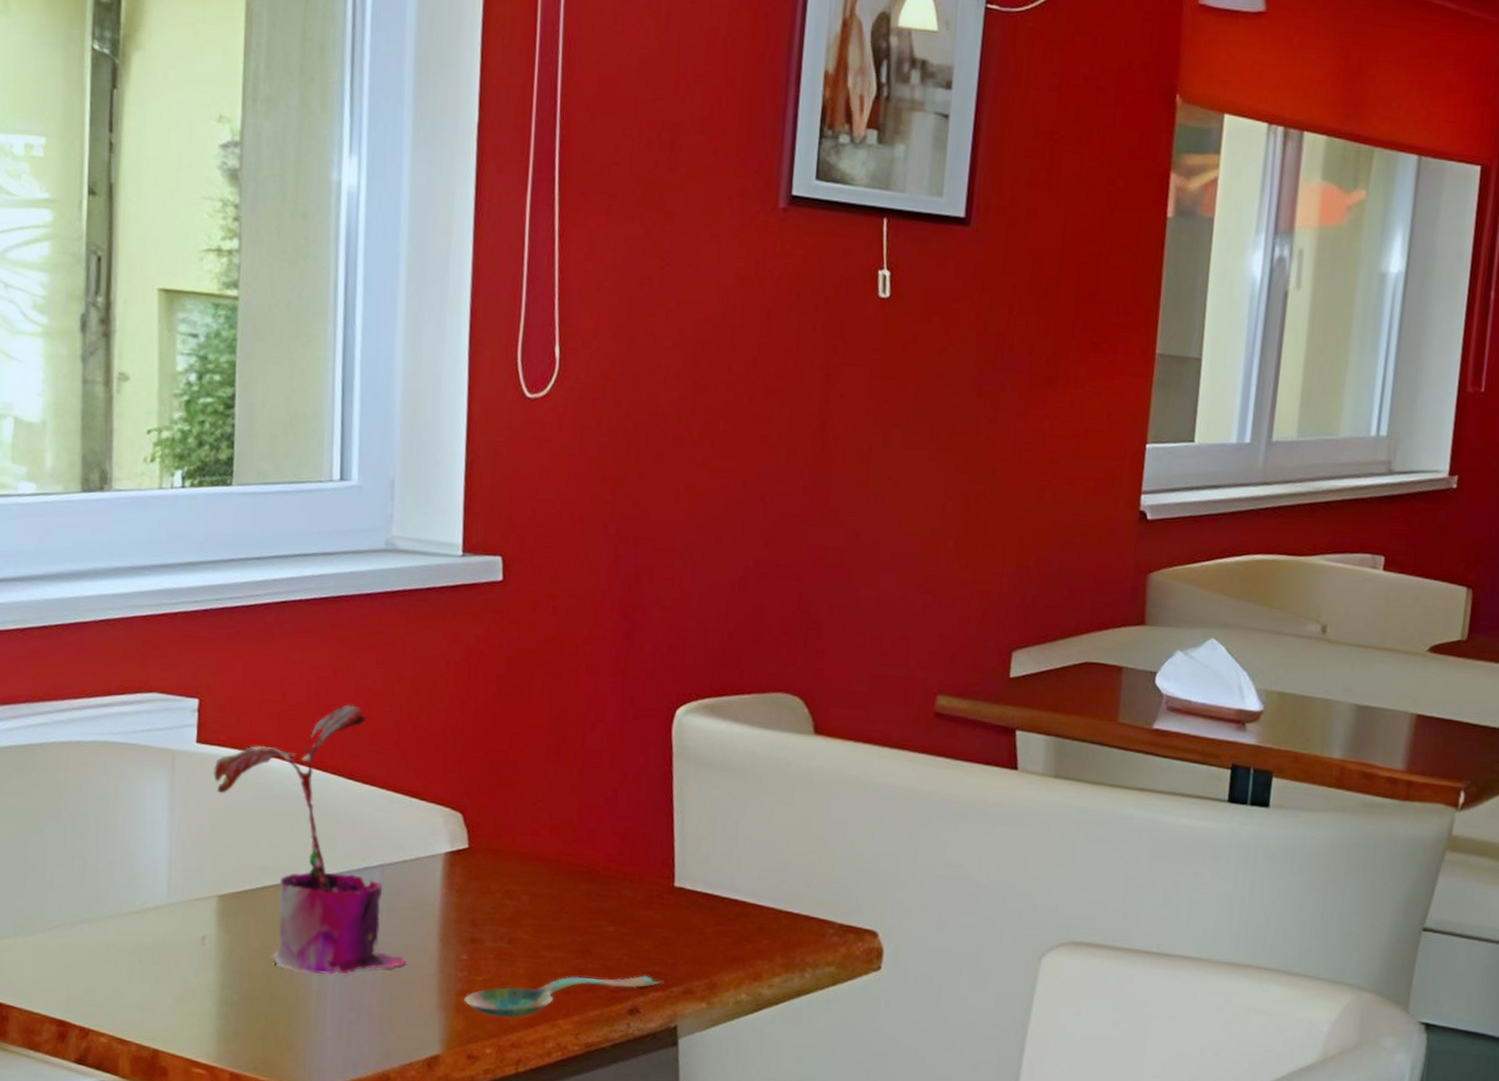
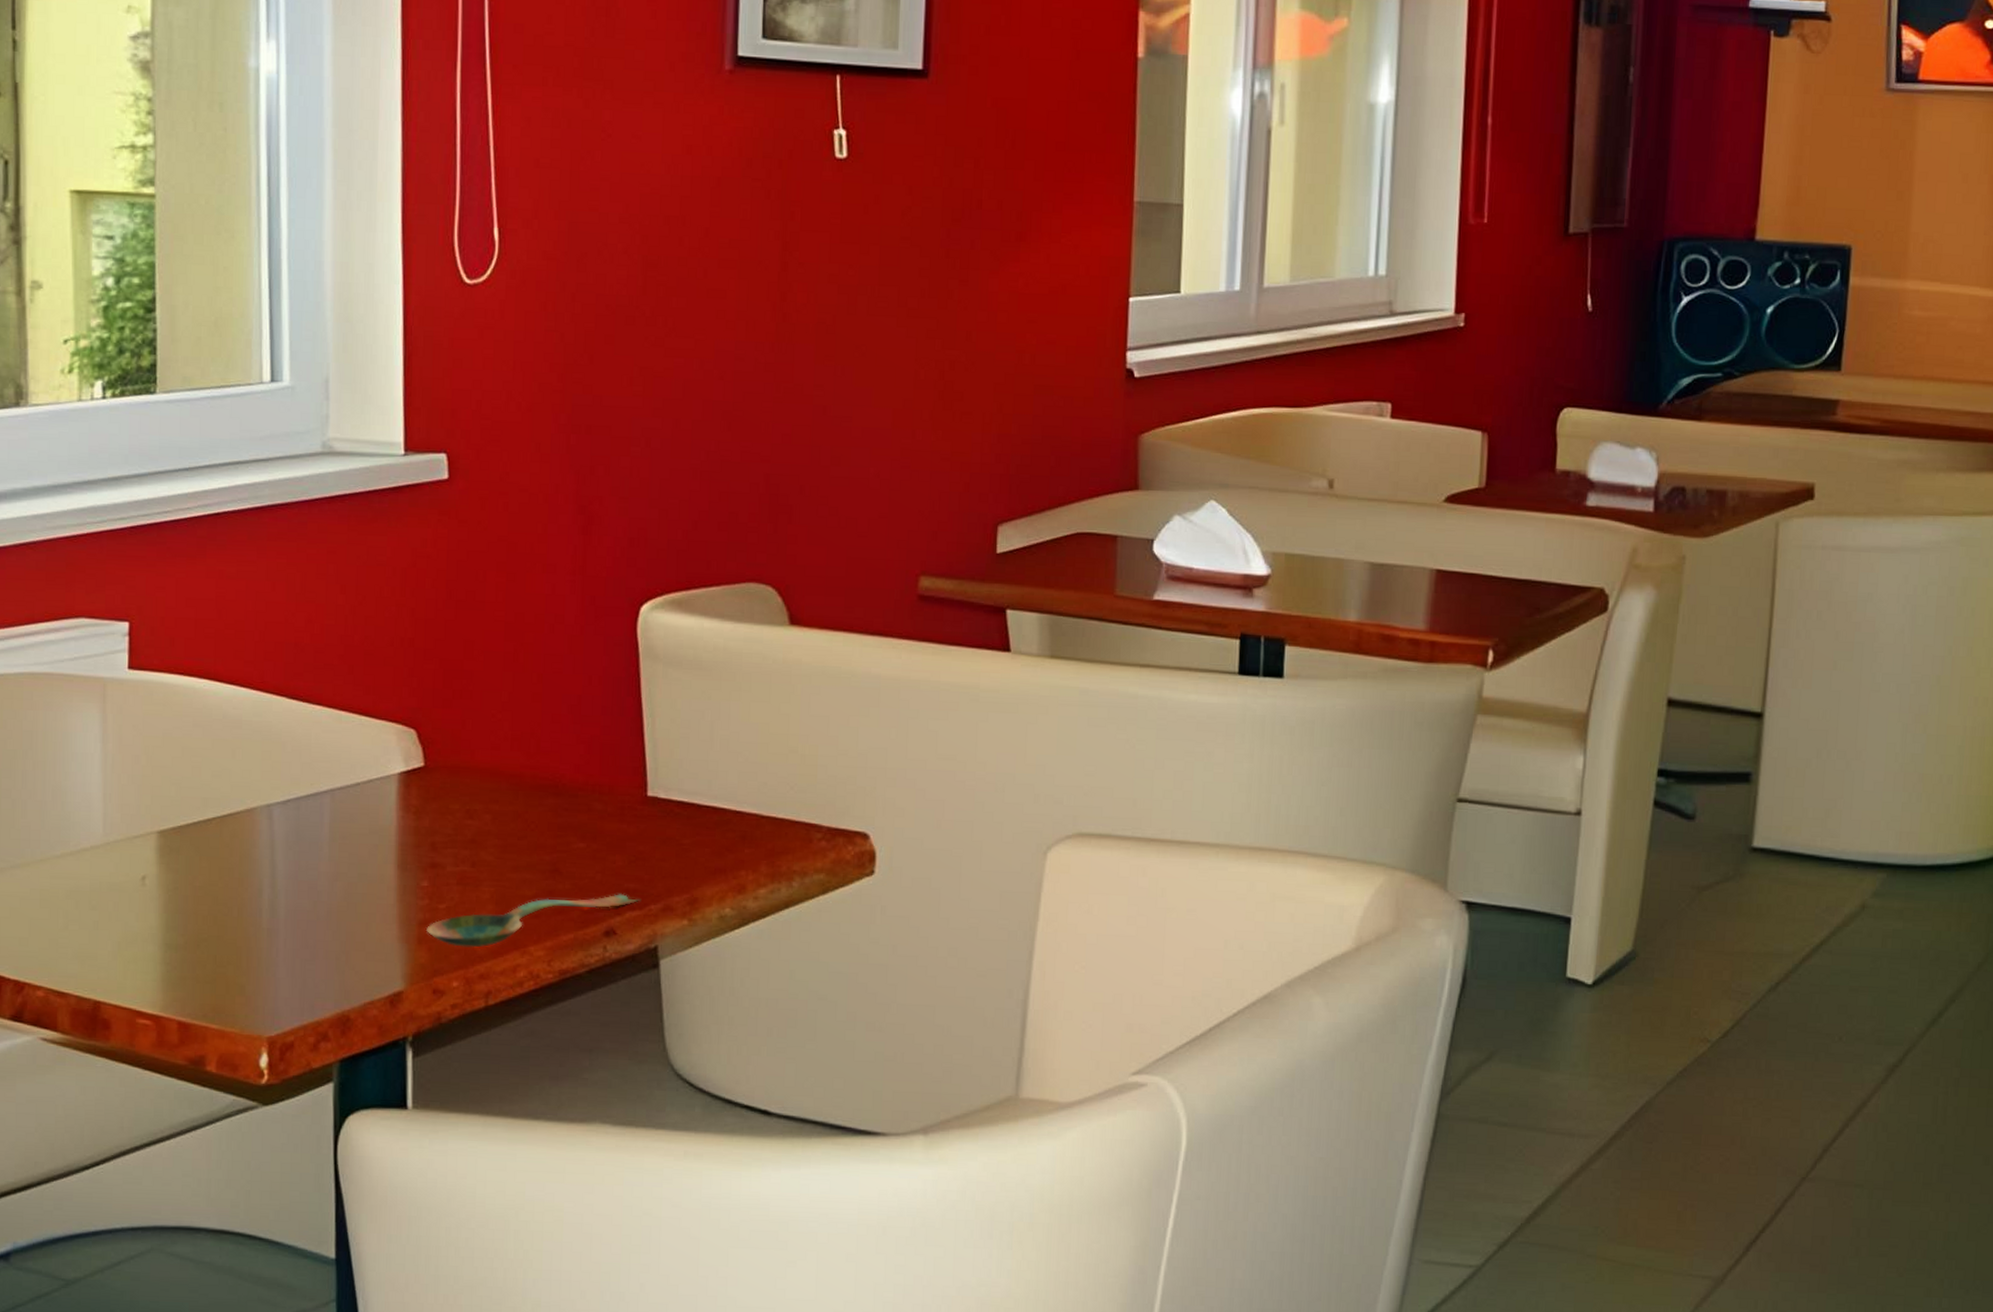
potted plant: present [214,704,407,975] -> none [148,620,363,910]

